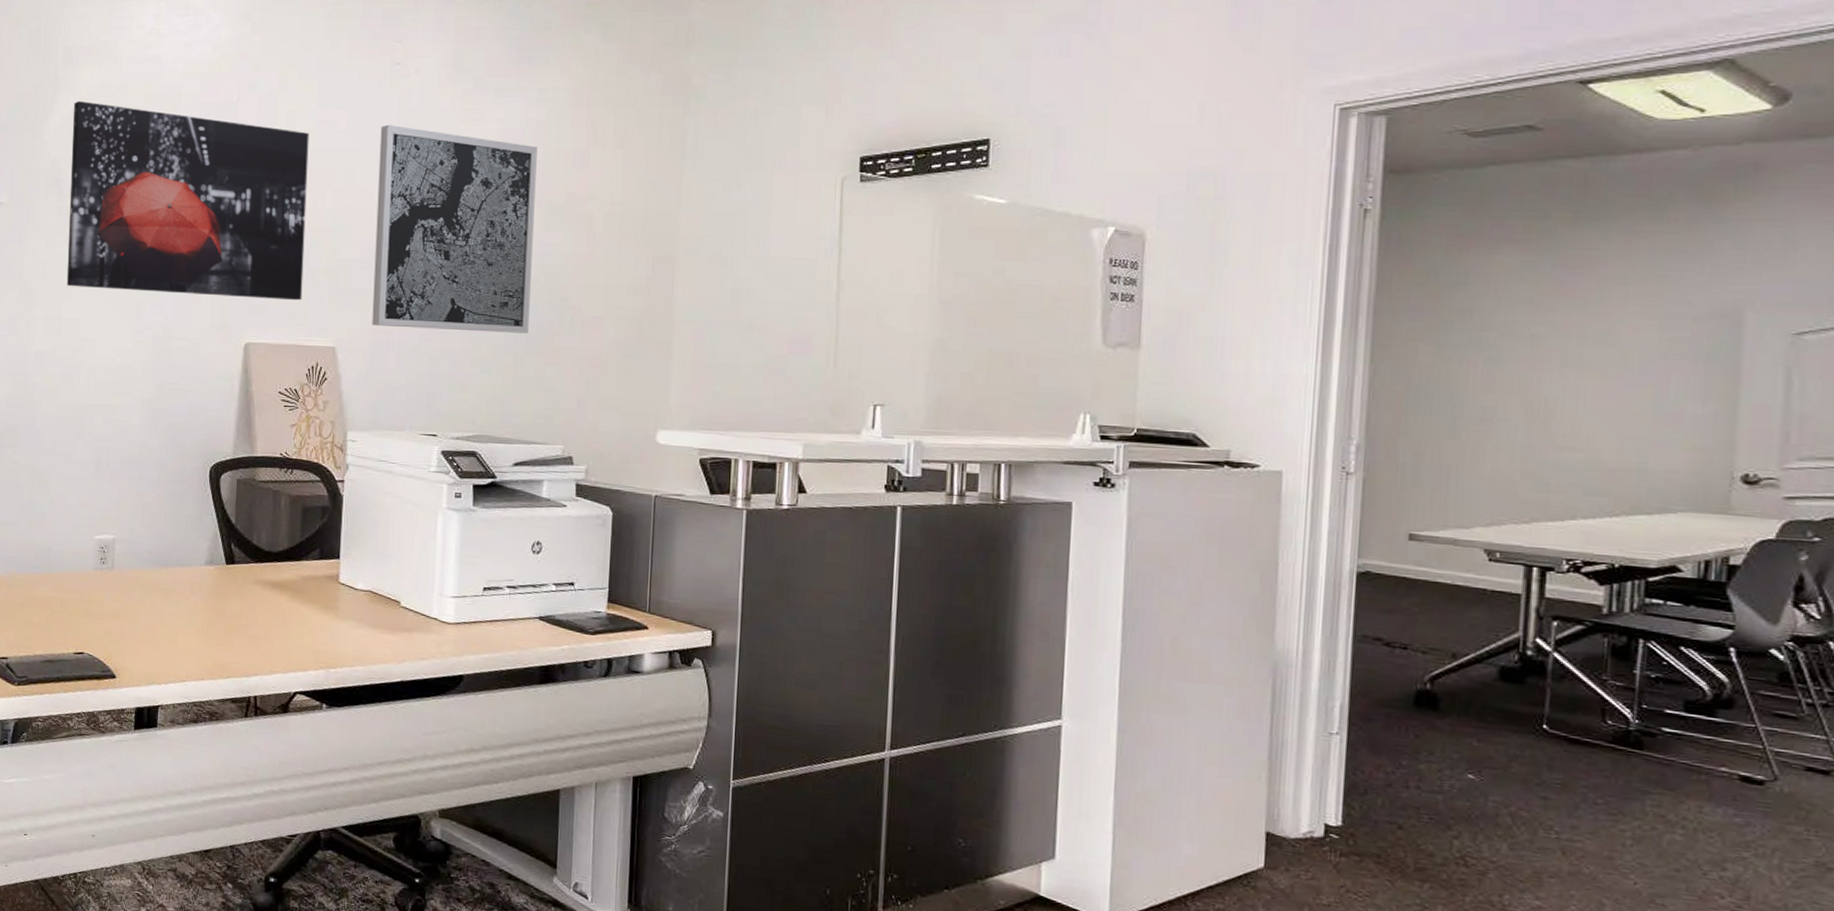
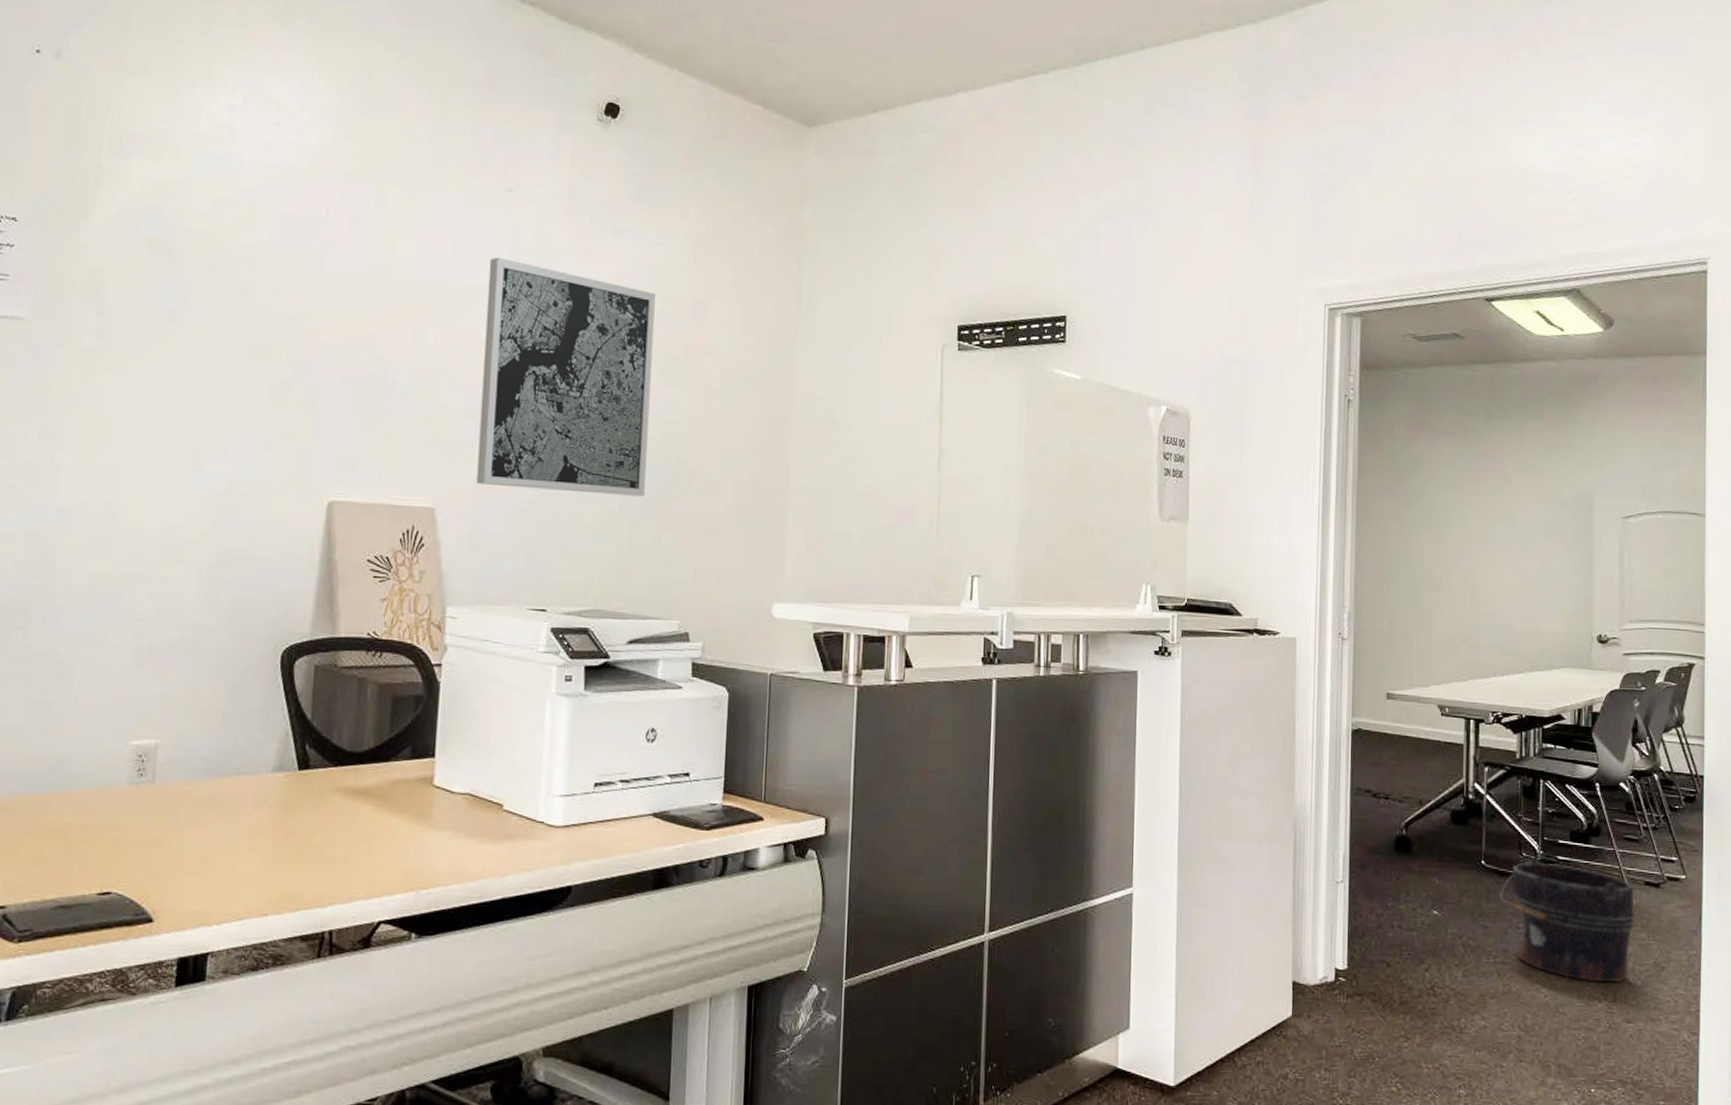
wall art: present [66,100,309,301] -> none [104,198,410,453]
bucket: none [1568,727,1787,879] -> present [1499,858,1635,983]

